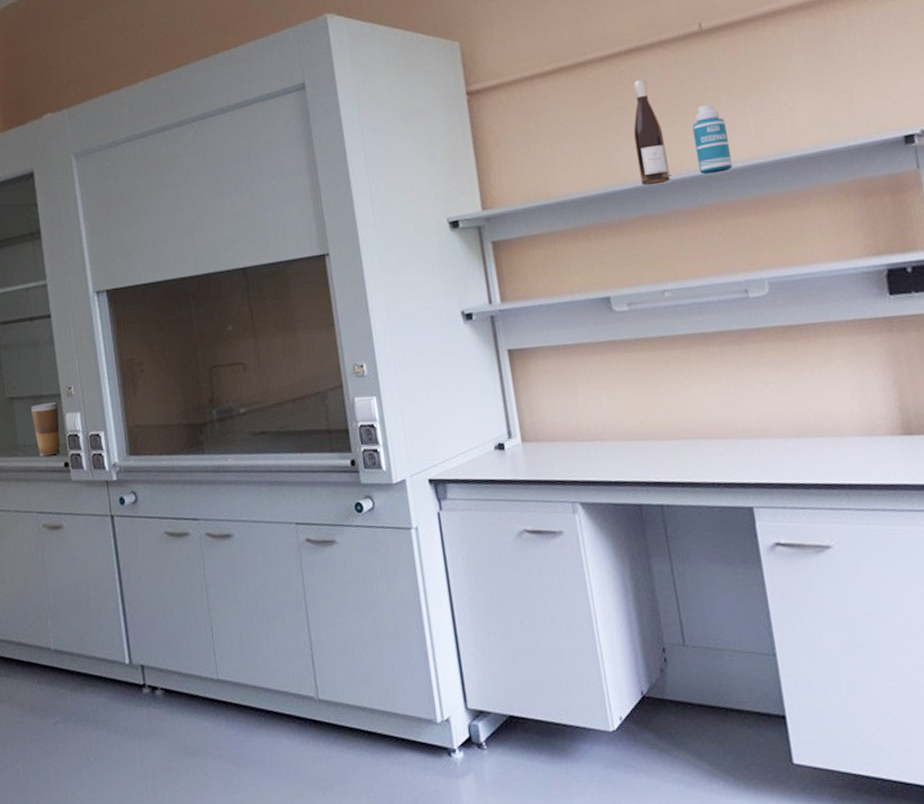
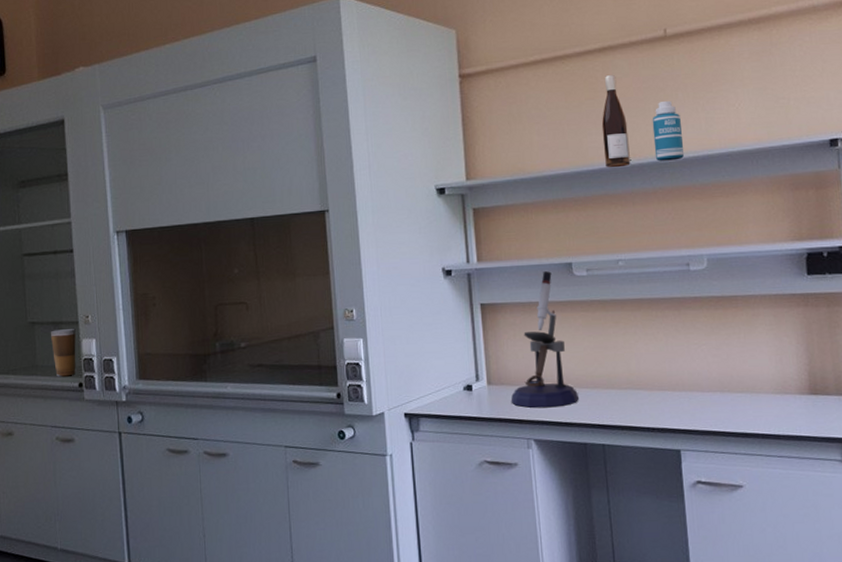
microscope: none [550,308,630,467] -> present [510,271,580,408]

